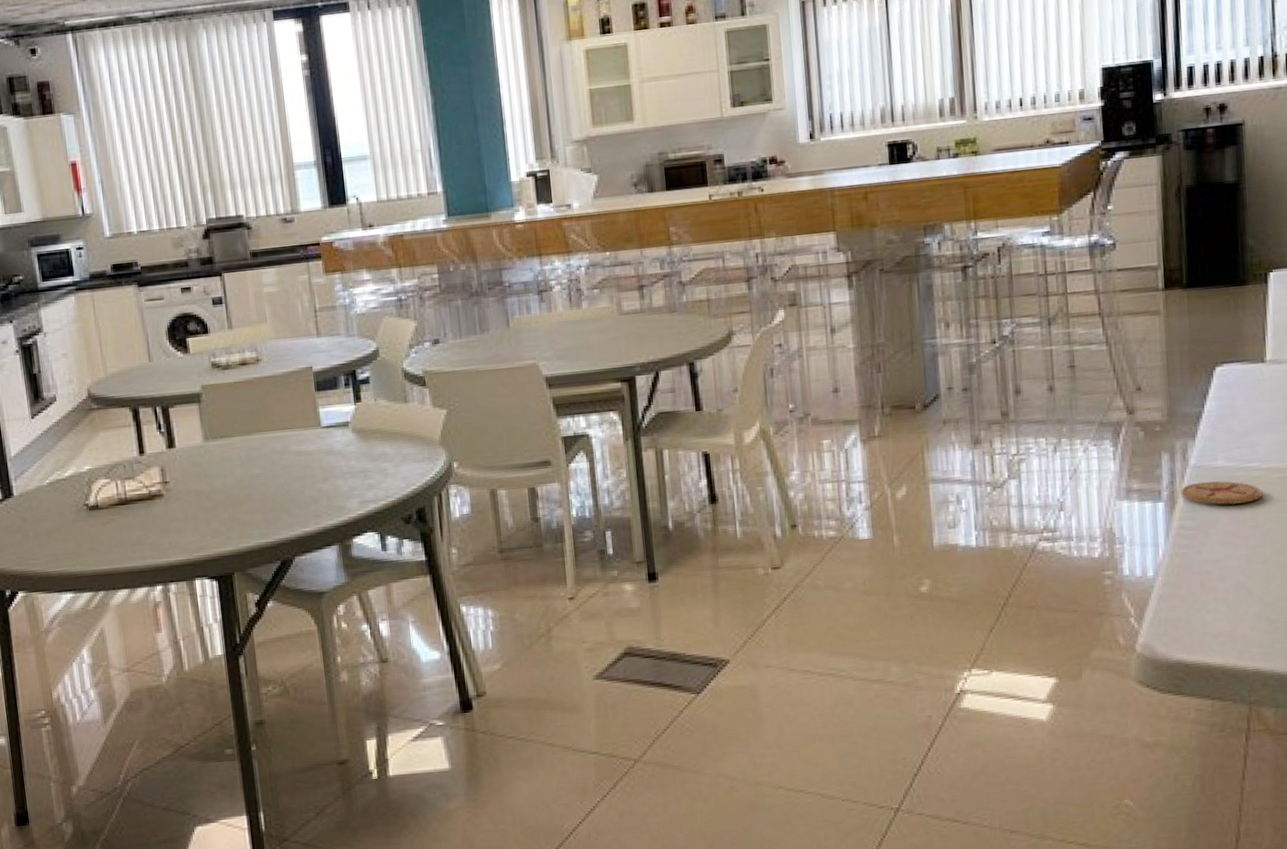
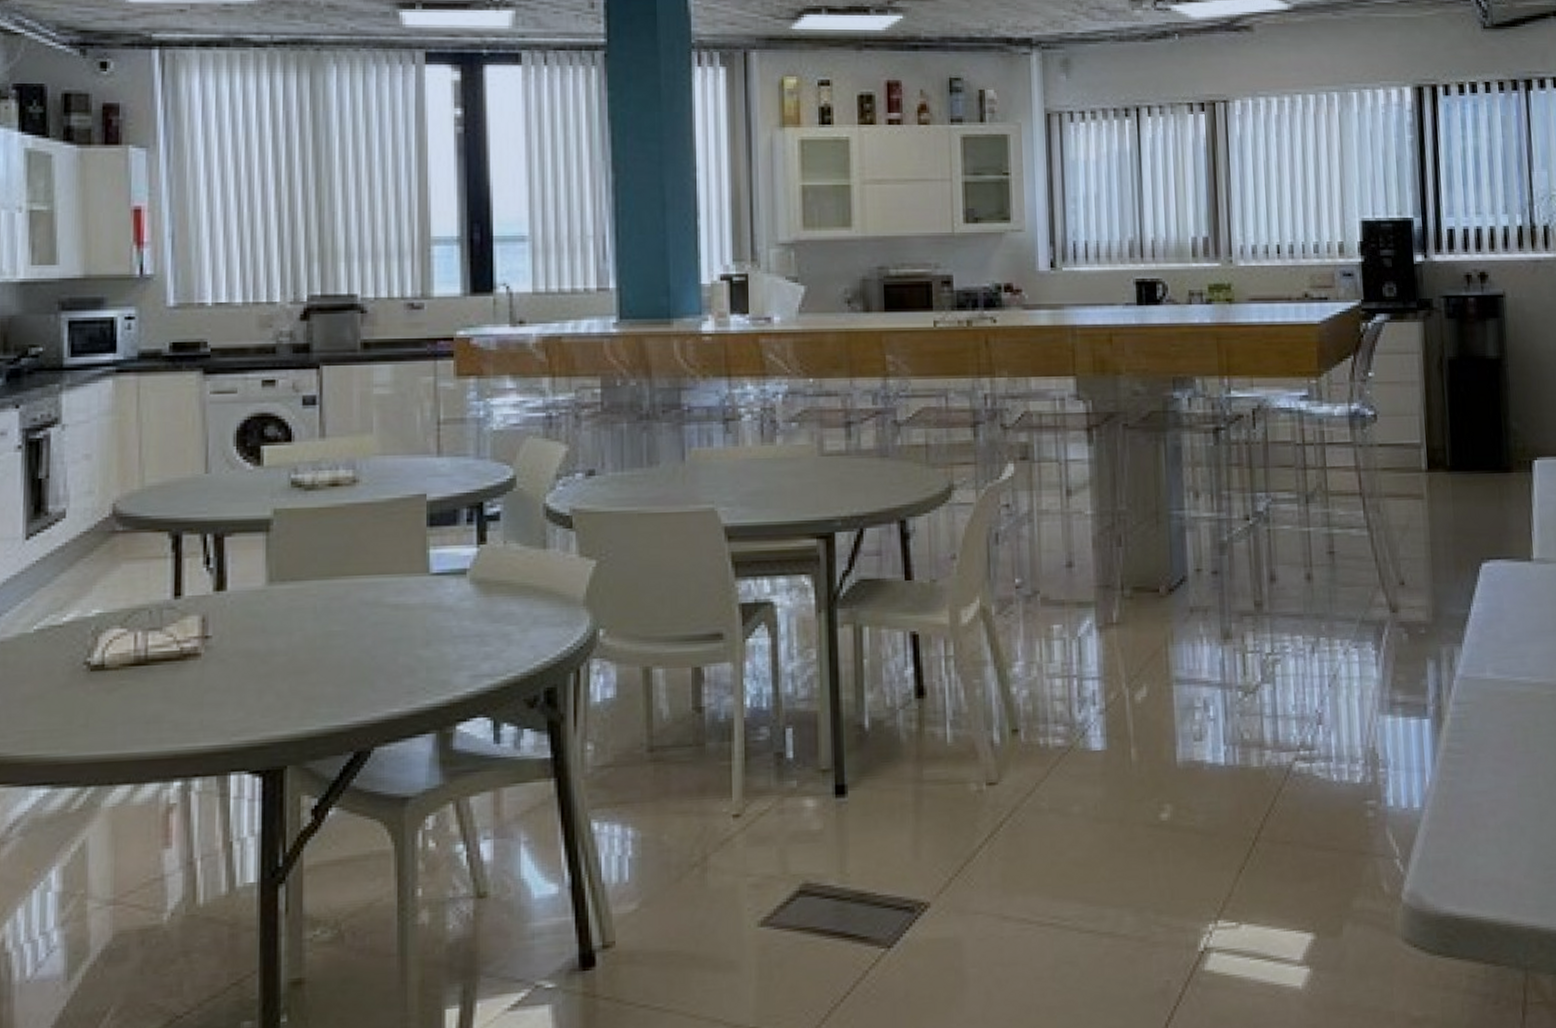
coaster: present [1179,481,1262,506] -> none [1446,696,1533,726]

